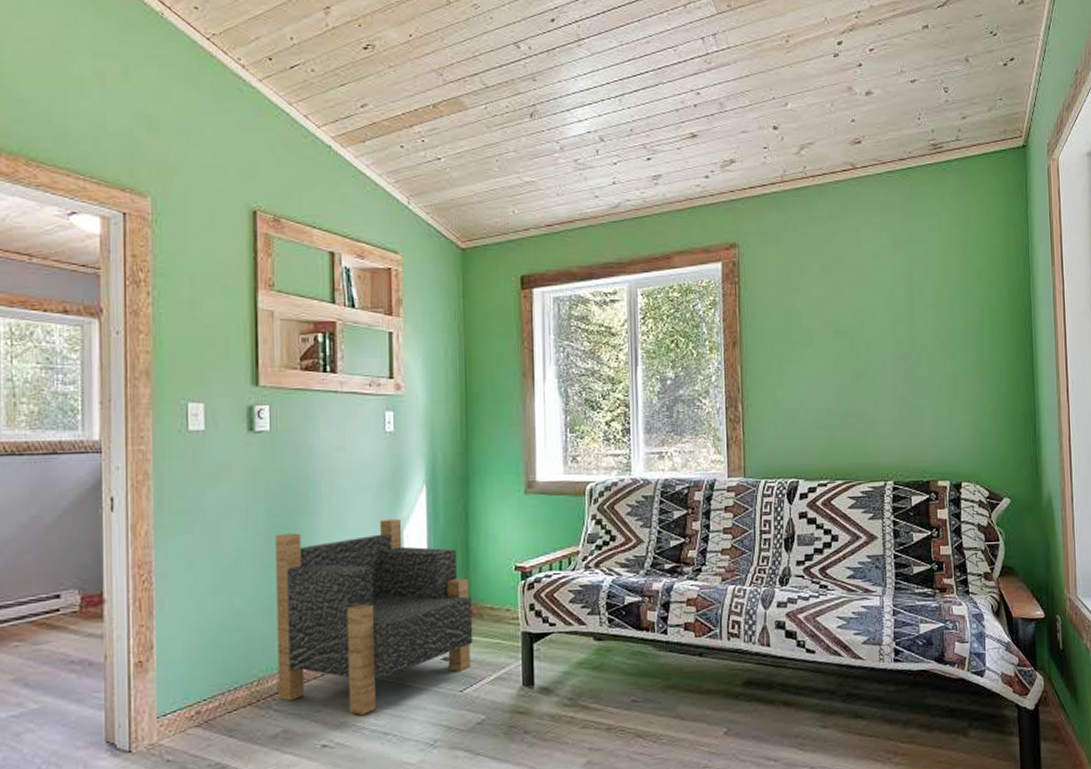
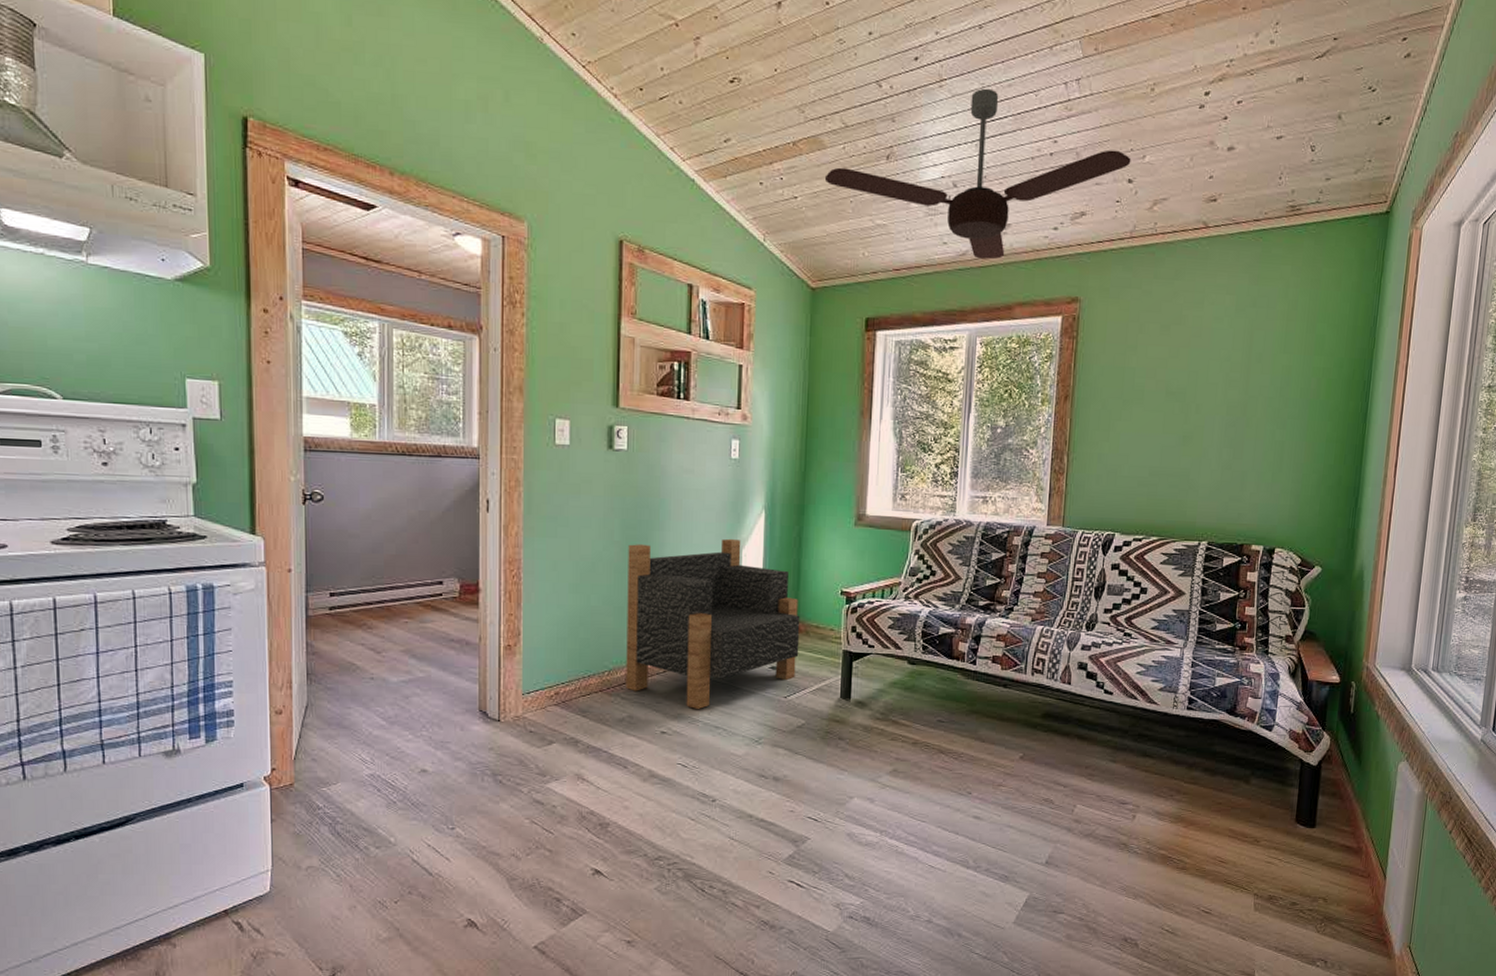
ceiling fan: none [467,45,774,210] -> present [824,88,1131,260]

